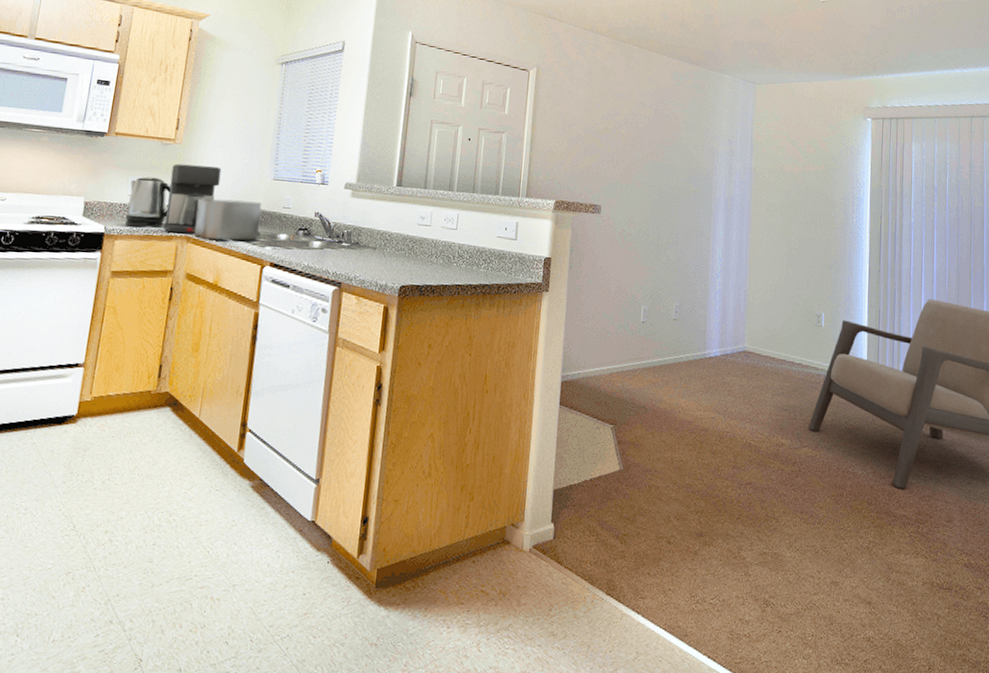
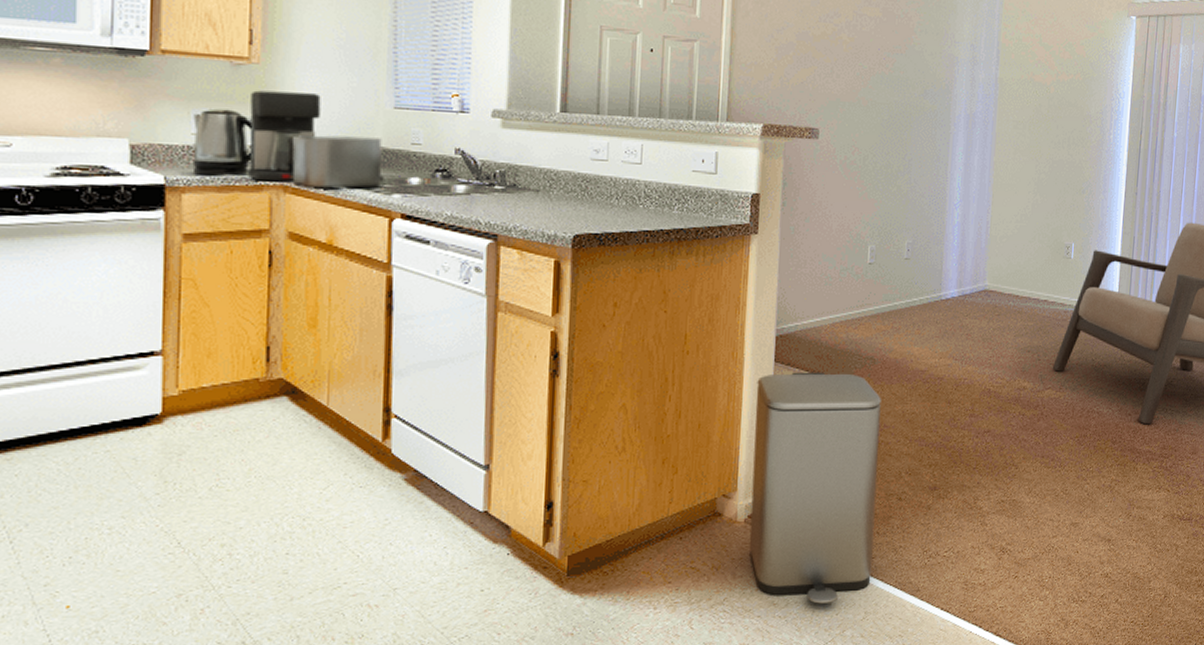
pedal bin: none [532,415,652,640] -> present [749,372,881,604]

